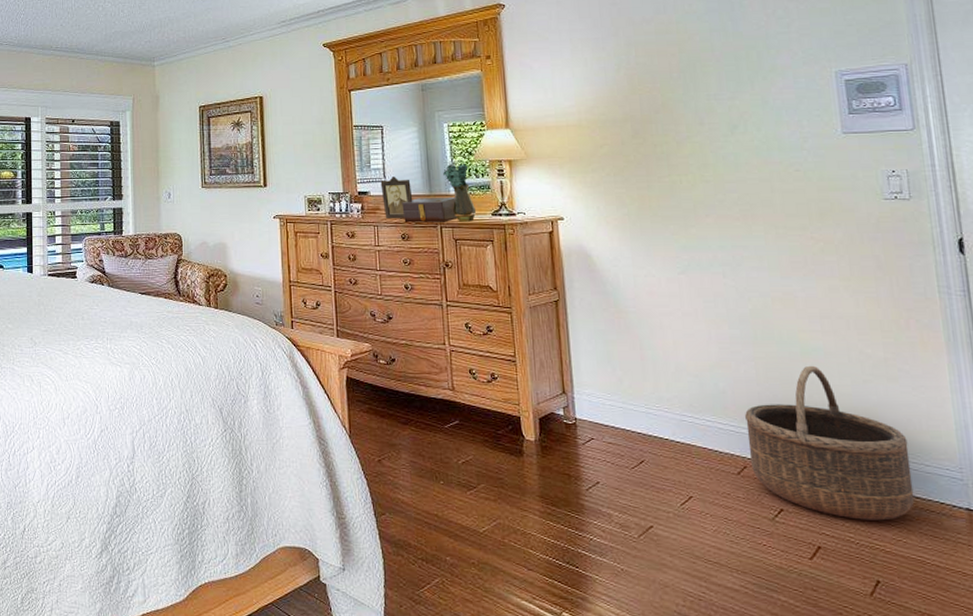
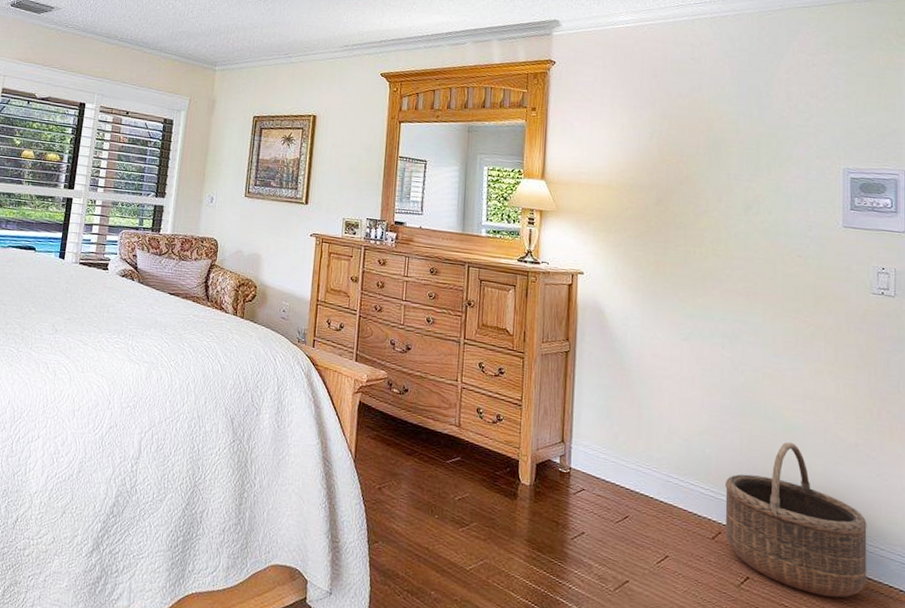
photo frame: present [380,177,413,219] -> none [417,211,446,254]
jewelry box: present [402,197,458,224] -> none [434,235,485,263]
vase: present [443,162,477,222] -> none [477,204,504,265]

